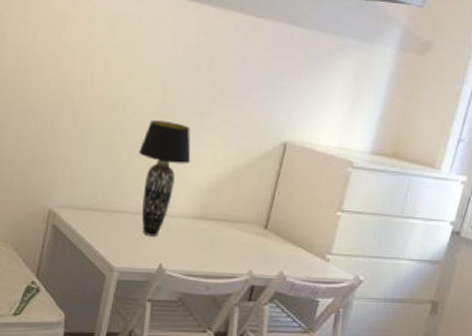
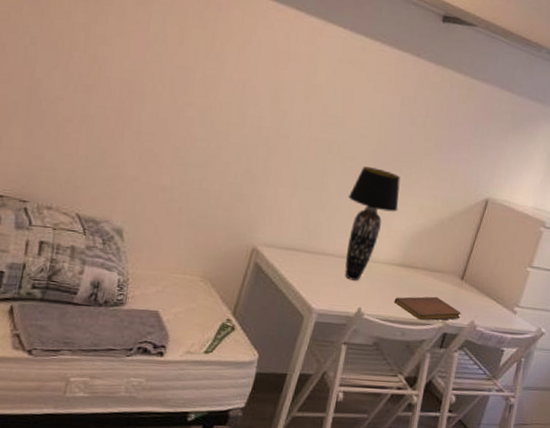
notebook: none [195,248,268,273] -> present [394,296,461,321]

